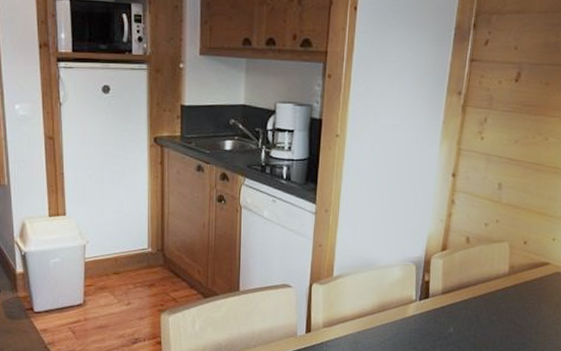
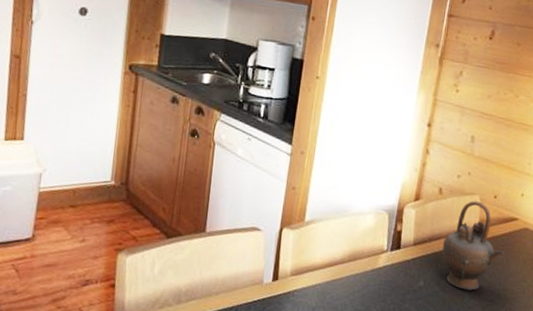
teapot: none [471,248,534,335] -> present [442,201,503,291]

